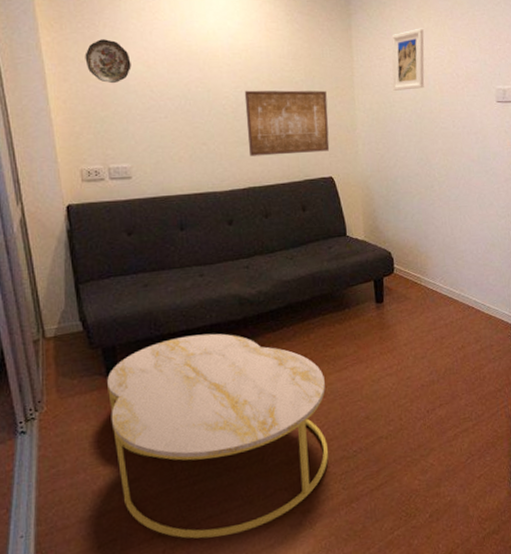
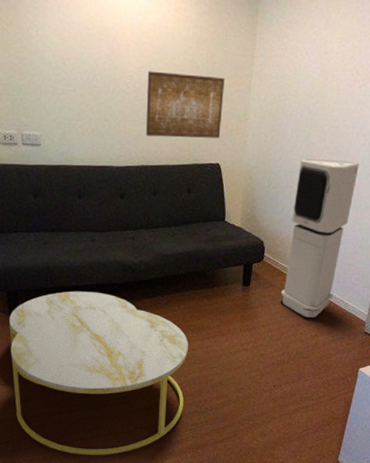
decorative plate: present [85,39,131,84] -> none [7,9,48,54]
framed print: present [391,28,425,91] -> none [290,19,331,84]
air purifier: none [416,160,476,328] -> present [281,159,359,318]

